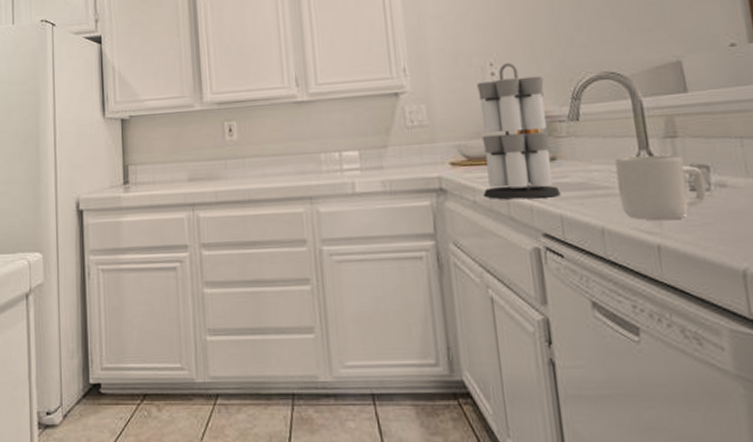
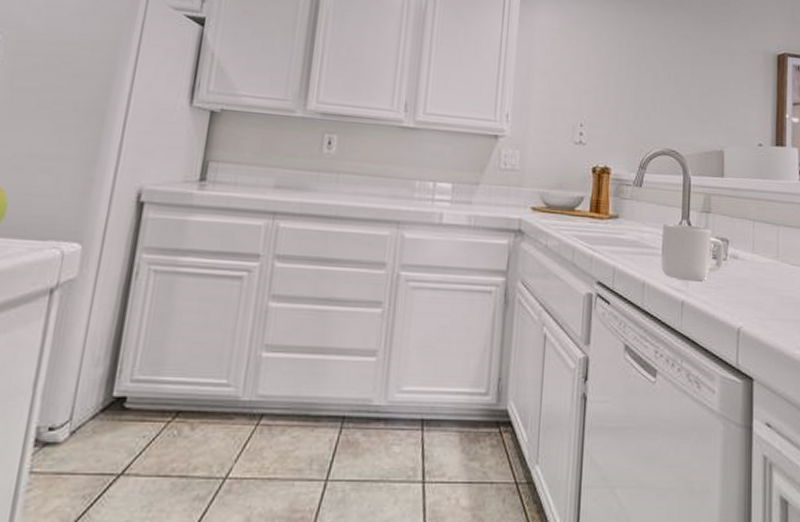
spice rack: present [477,63,561,200] -> none [555,126,620,250]

